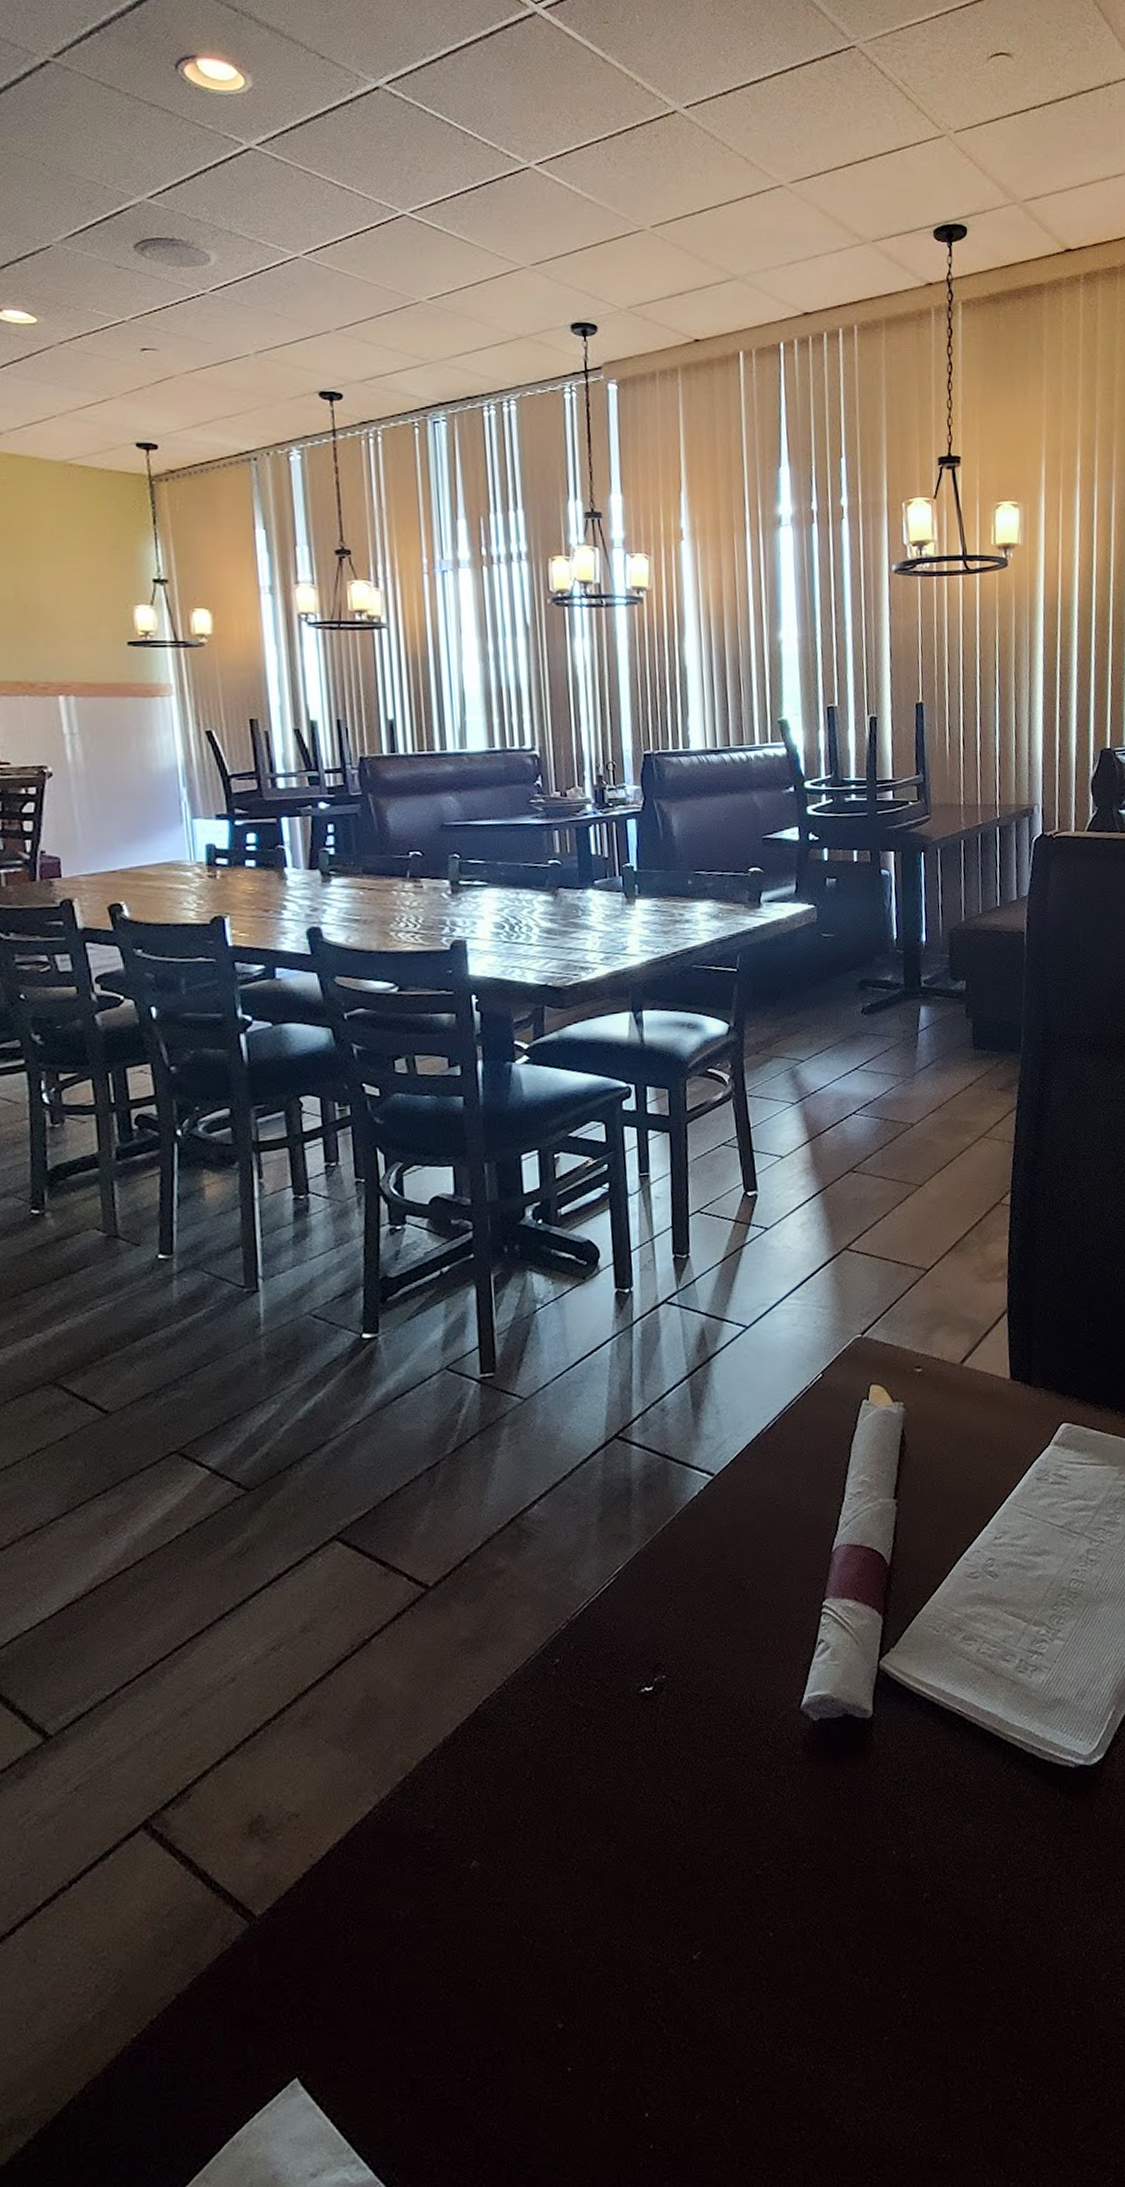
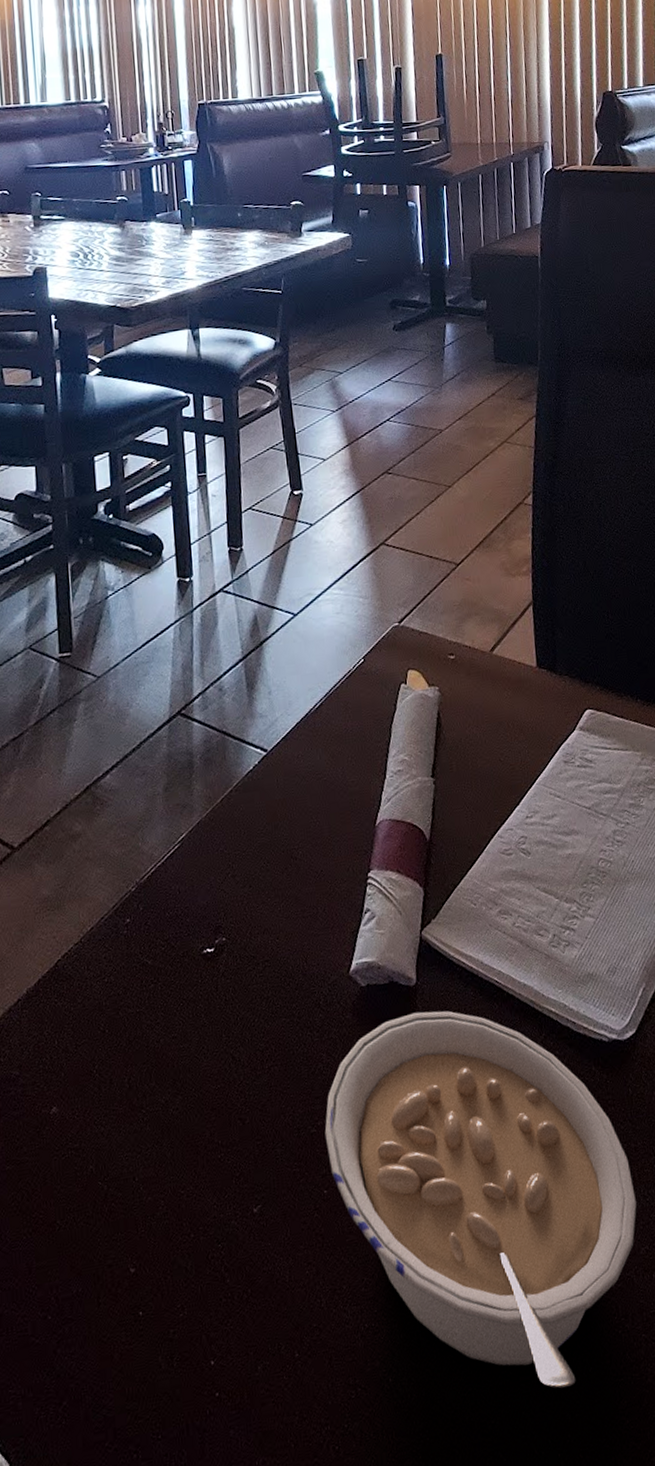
legume: none [771,1742,1099,2119] -> present [324,1010,637,1389]

